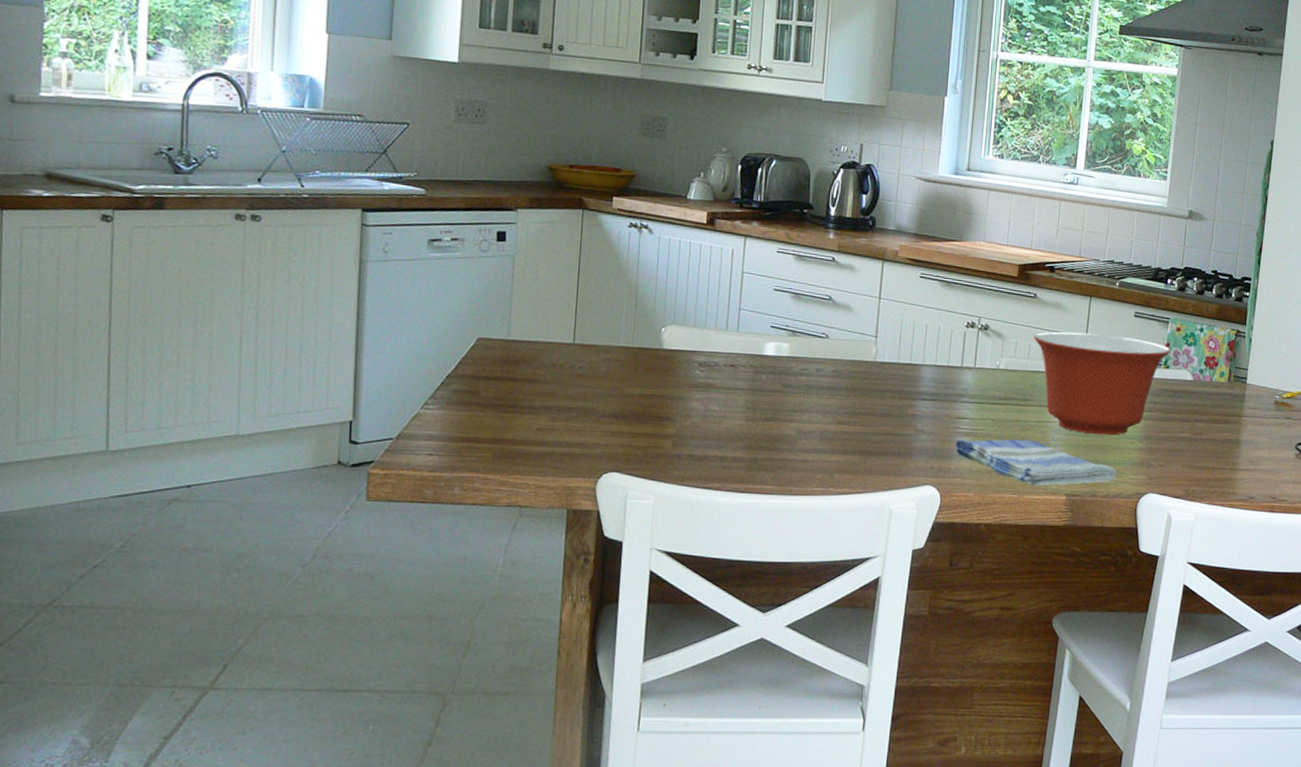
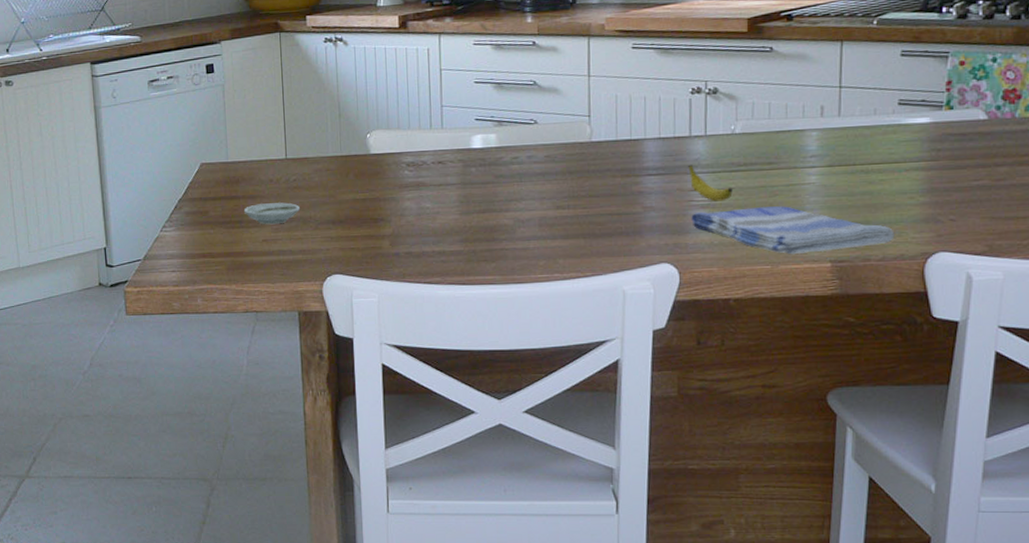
saucer: none [519,389,583,413] -> present [243,202,301,225]
banana: none [957,393,993,431] -> present [688,164,733,202]
mixing bowl: present [1034,331,1170,436] -> none [774,80,953,193]

